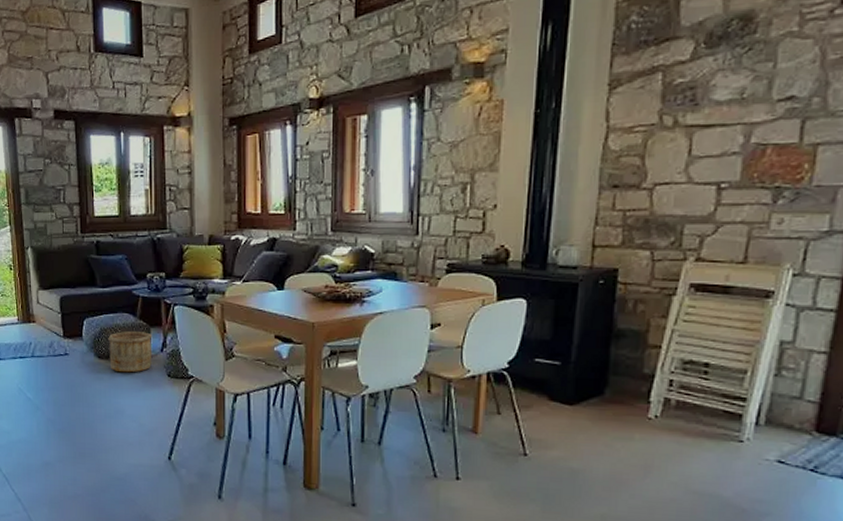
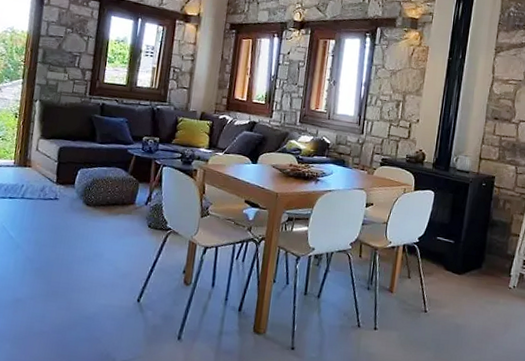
wooden bucket: present [108,330,152,373] -> none [96,183,140,221]

